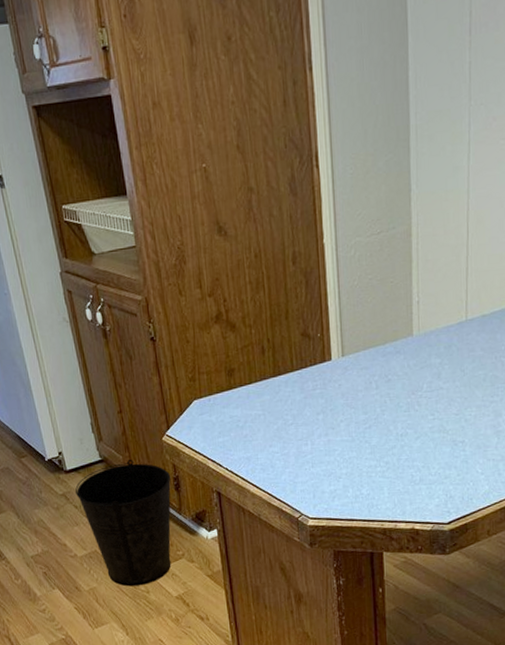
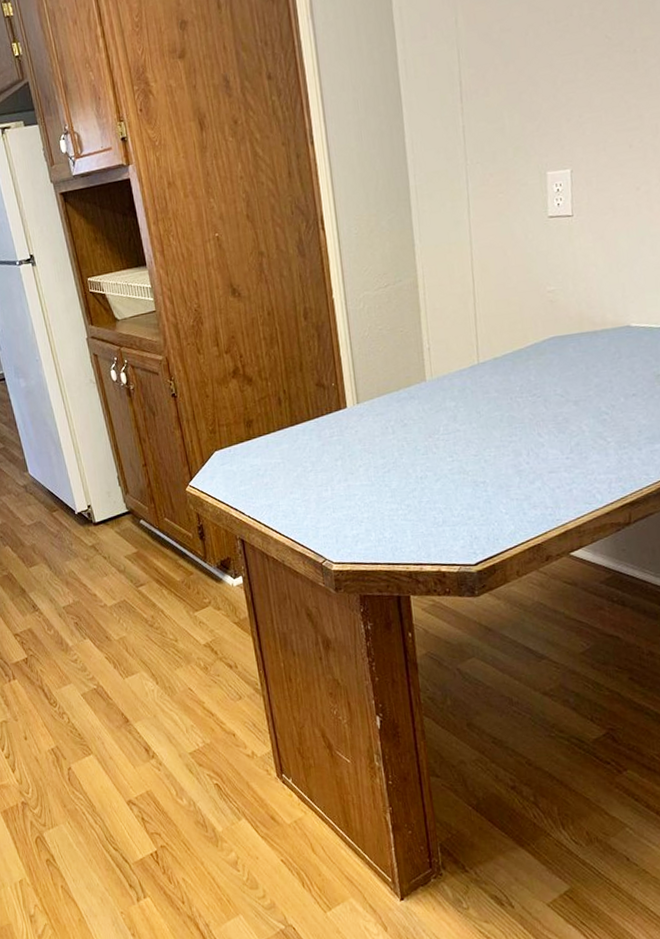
bucket: present [75,459,171,587] -> none [104,509,199,636]

